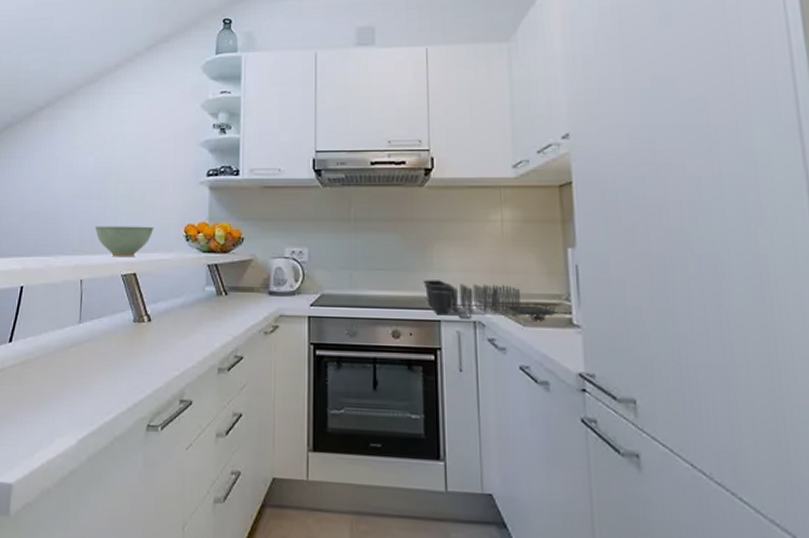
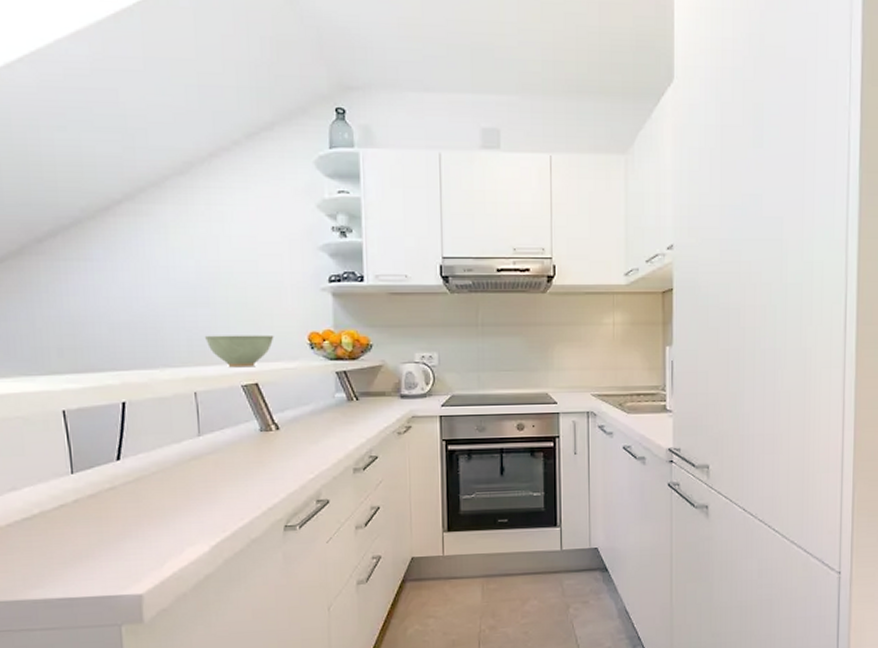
dish rack: present [423,280,556,322] -> none [544,378,654,411]

